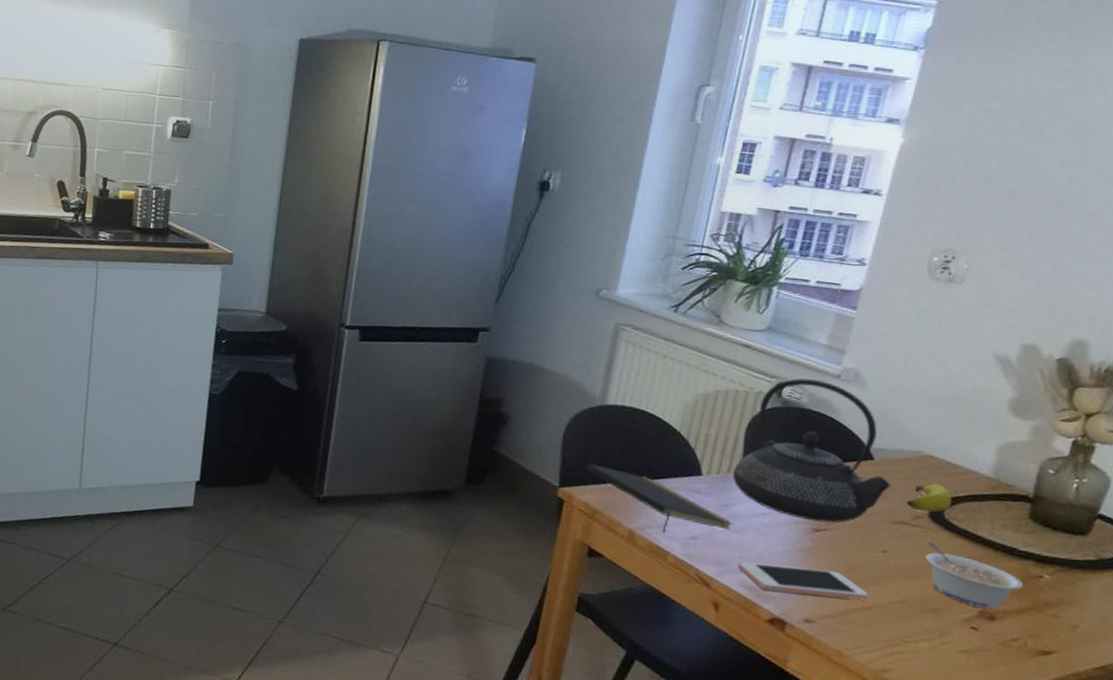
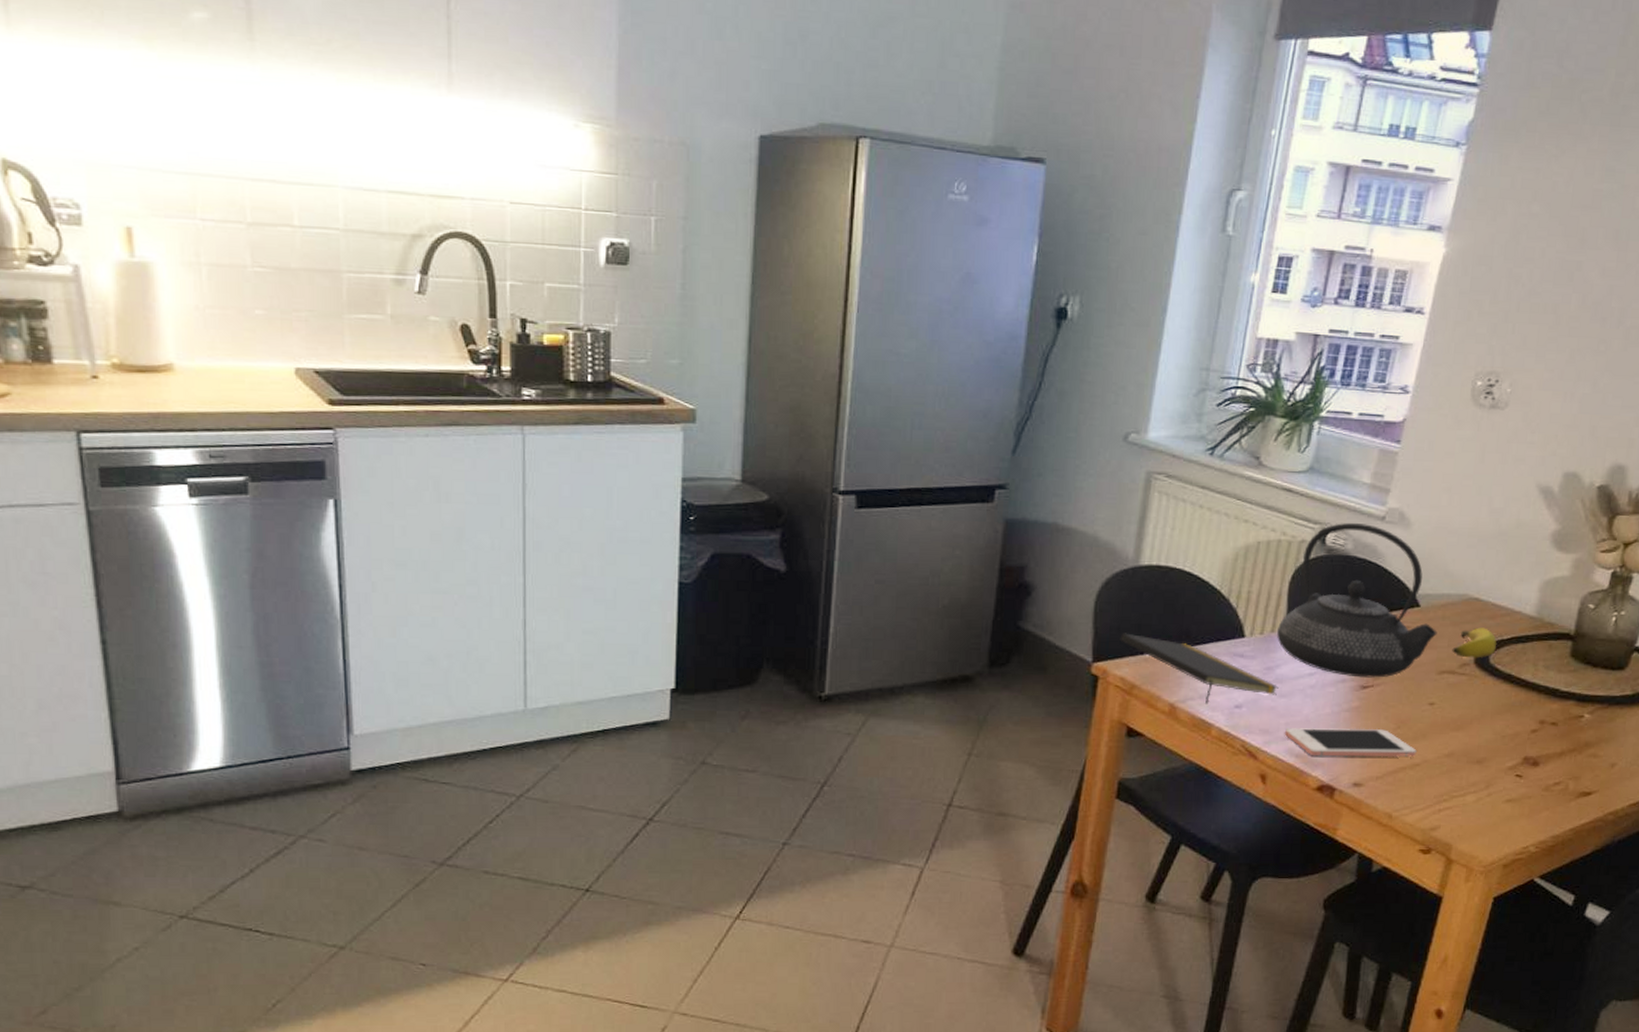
legume: present [925,541,1023,609] -> none [1471,689,1565,755]

